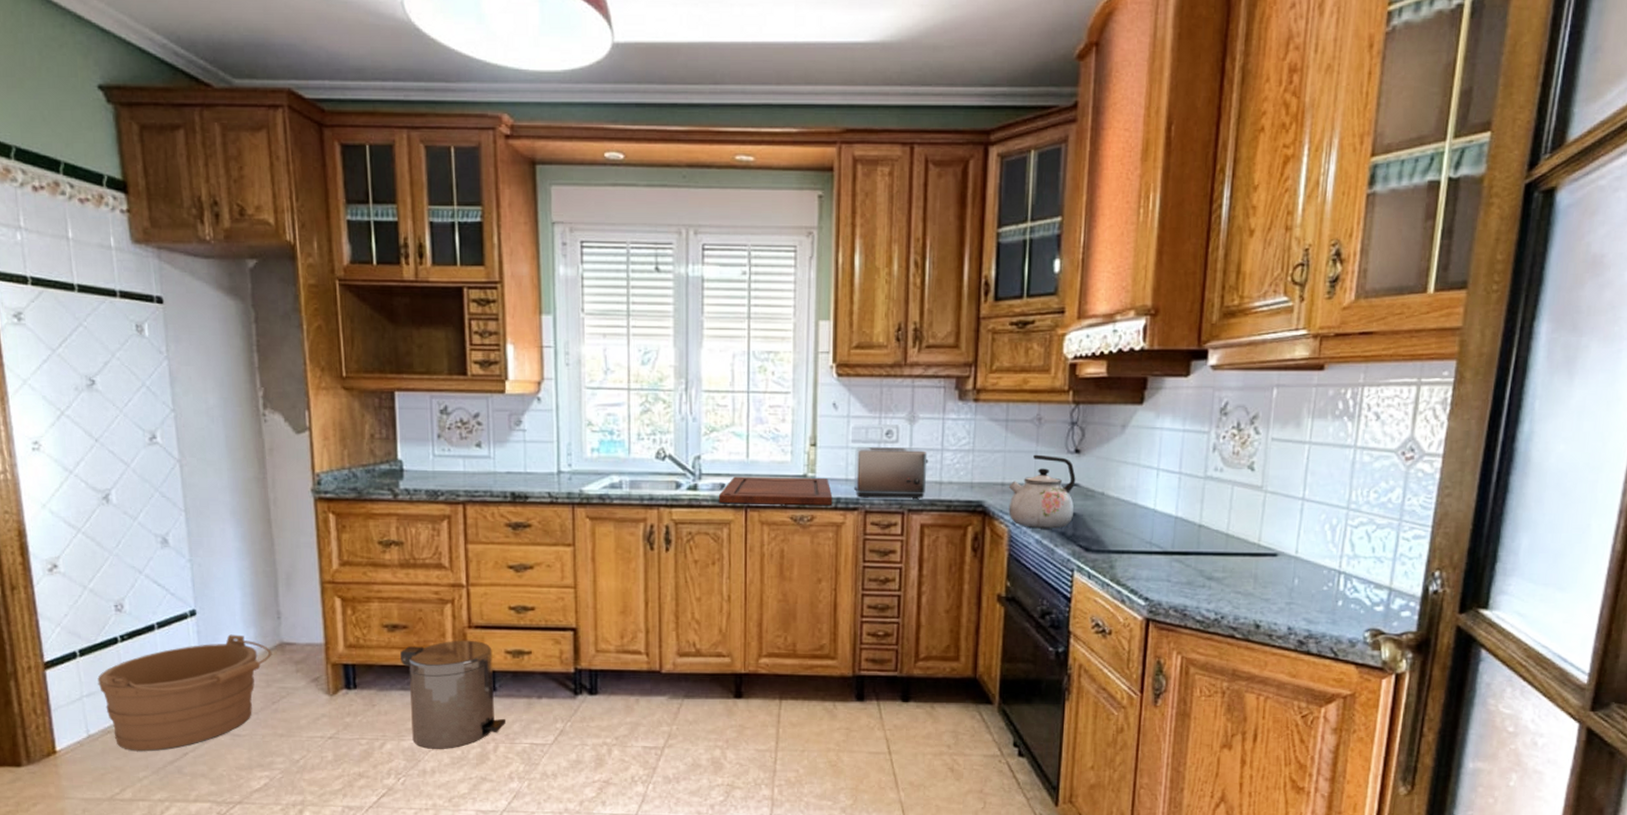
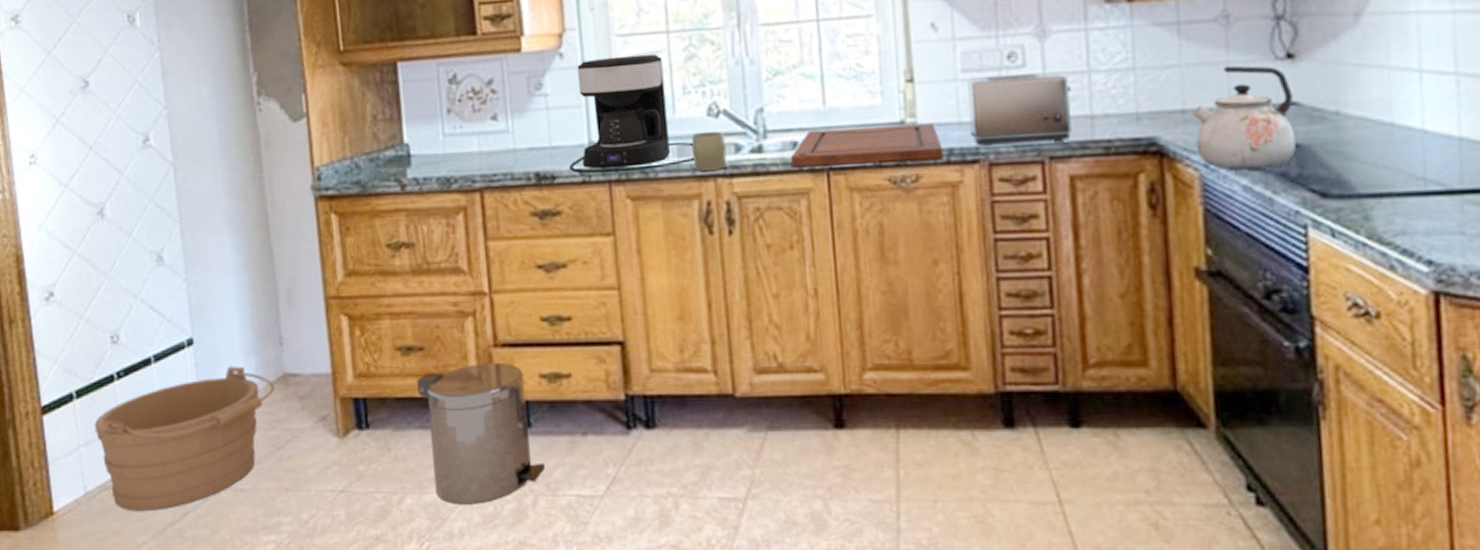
coffee maker: none [541,405,642,497] -> present [570,53,694,174]
mug: none [641,470,669,502] -> present [691,131,727,172]

